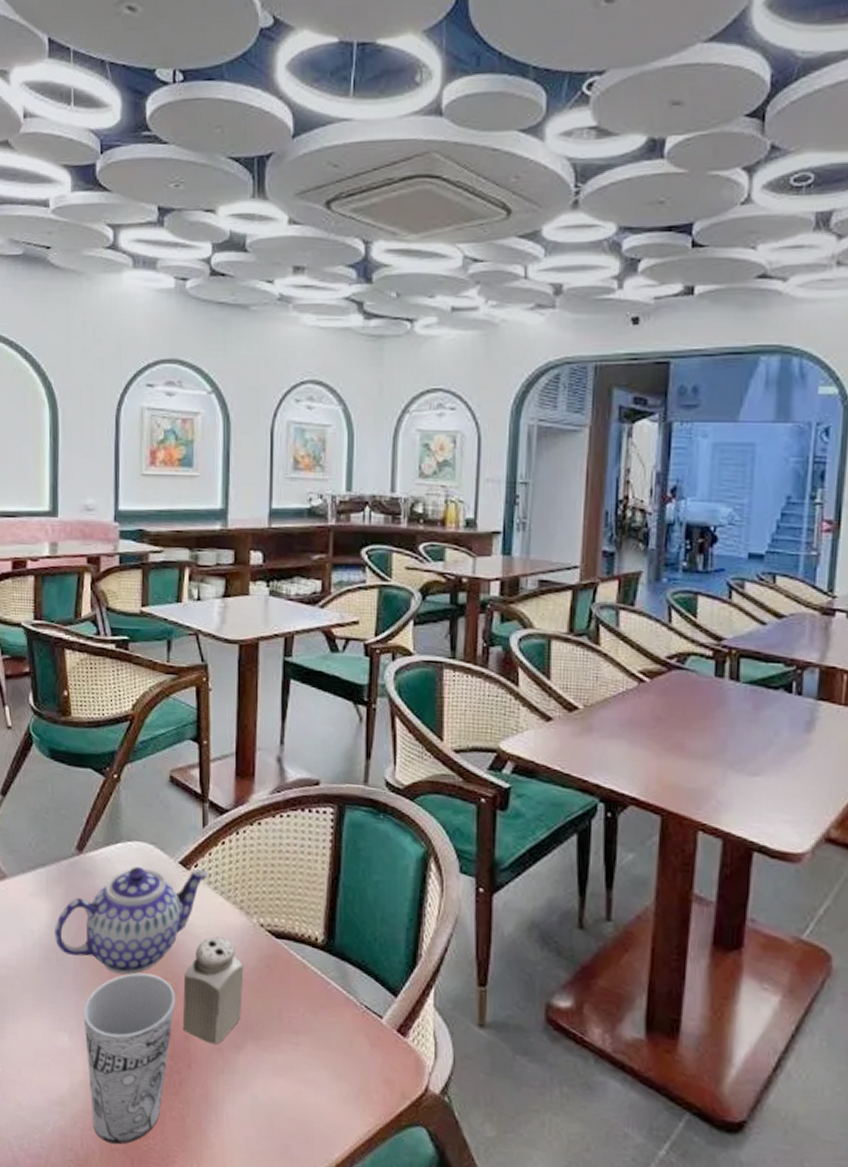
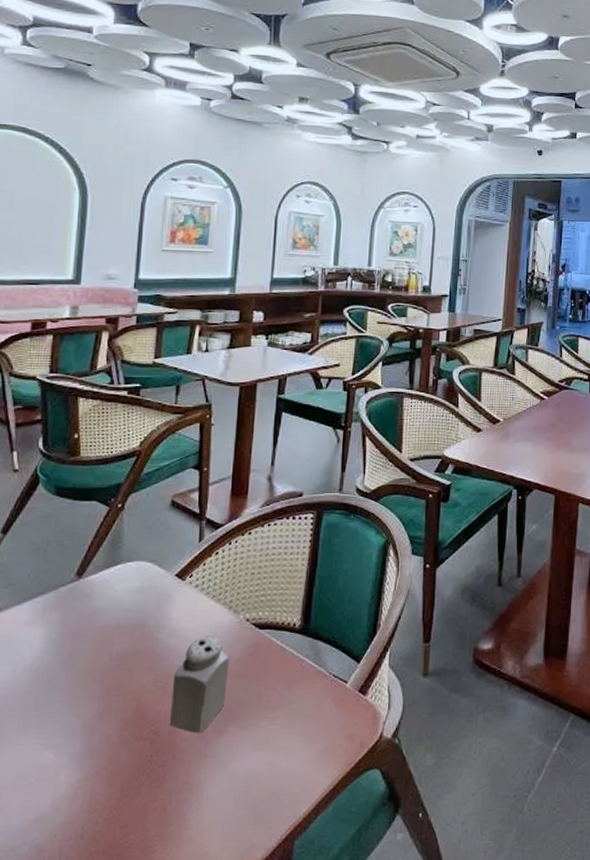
teapot: present [55,867,209,975] -> none [47,579,202,685]
cup: present [83,972,175,1145] -> none [71,679,164,848]

